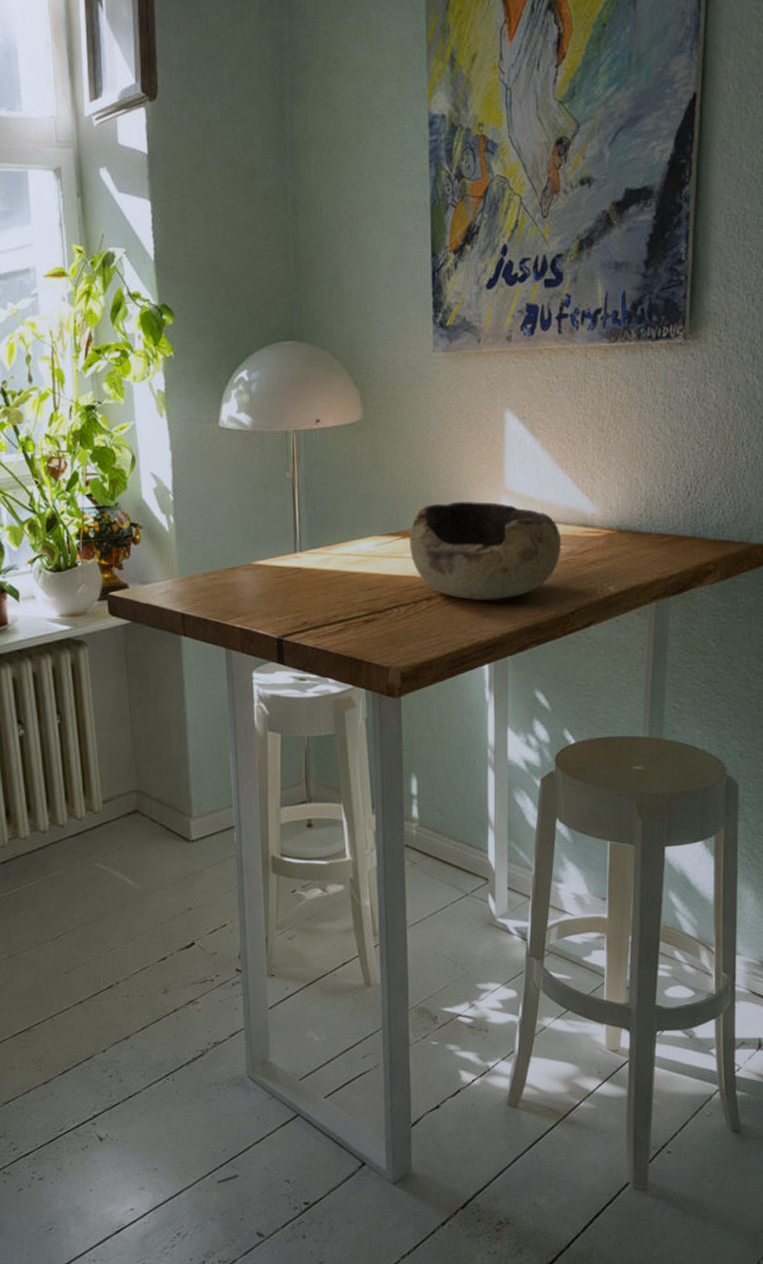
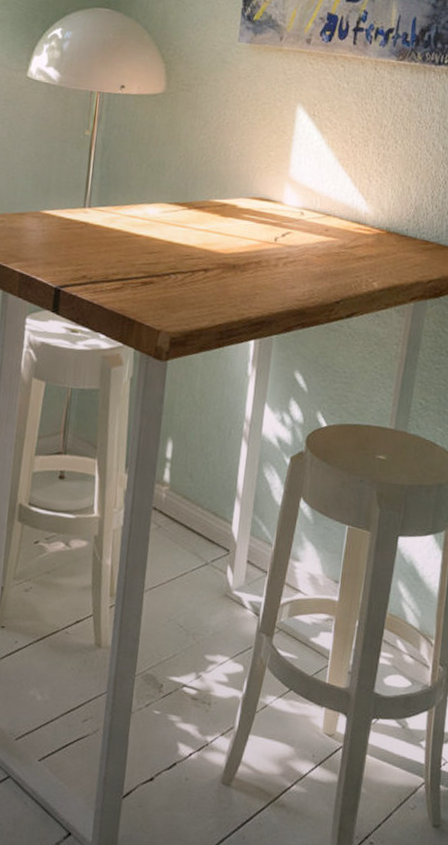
bowl: present [409,501,562,601] -> none [193,181,336,280]

